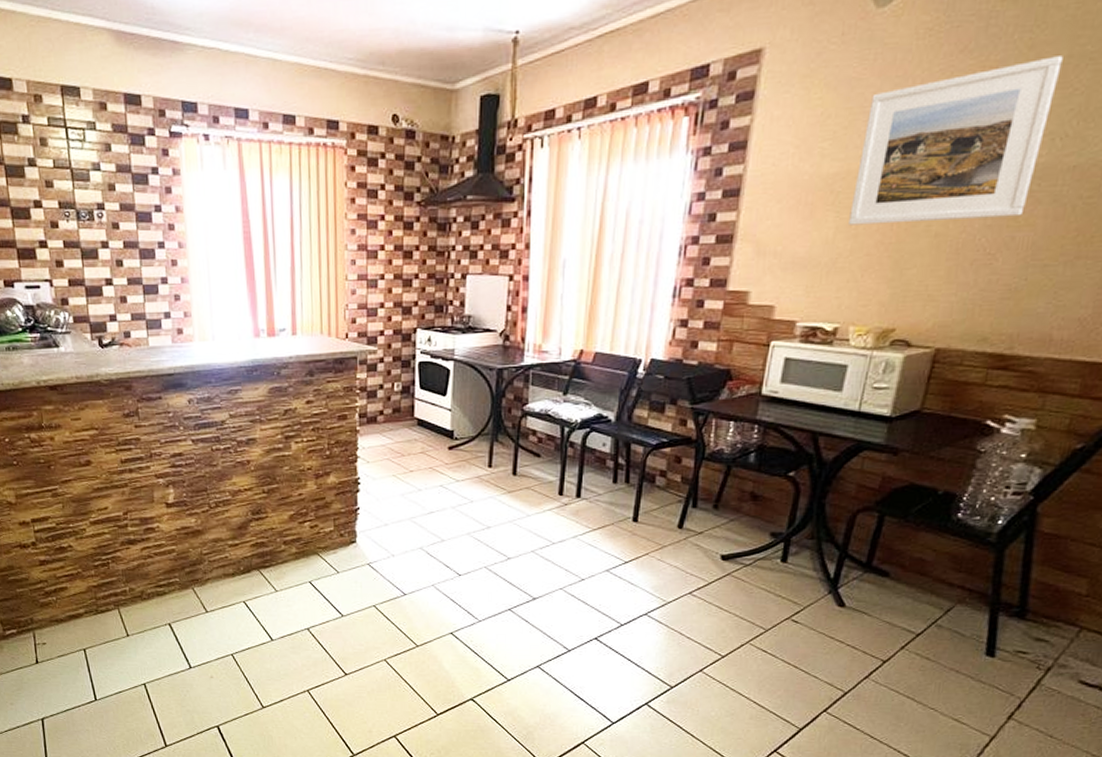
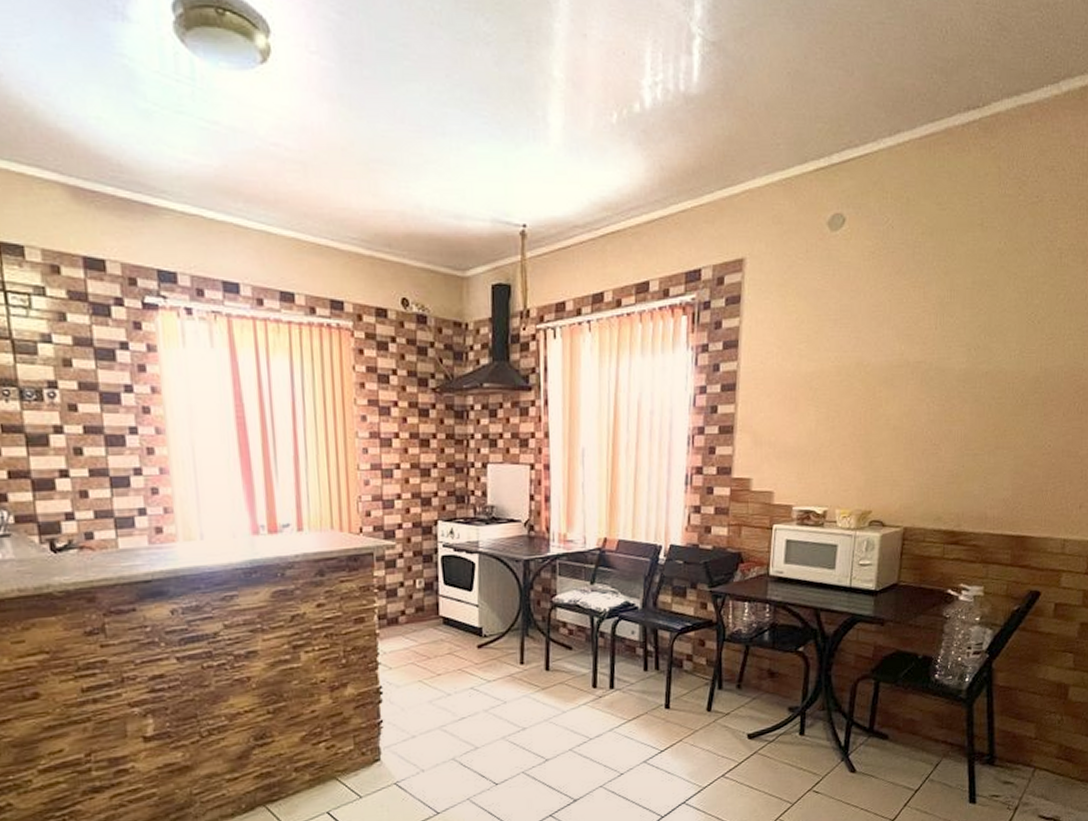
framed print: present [849,56,1063,226] -> none [827,282,969,419]

